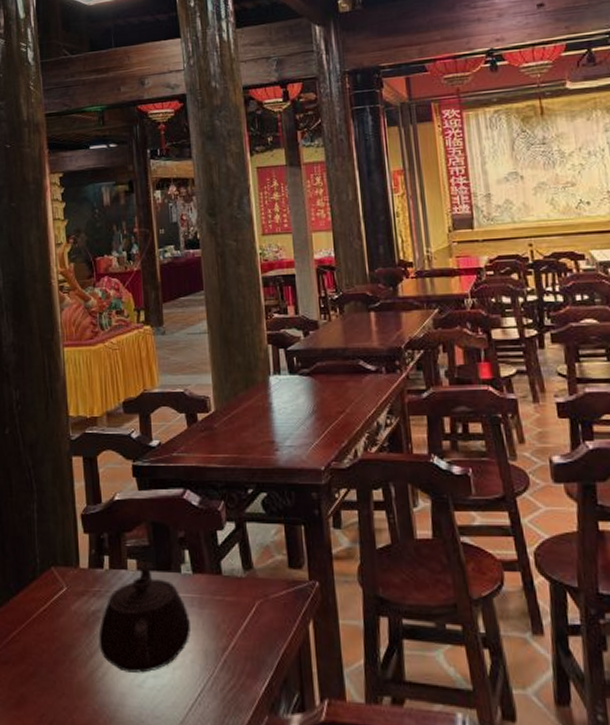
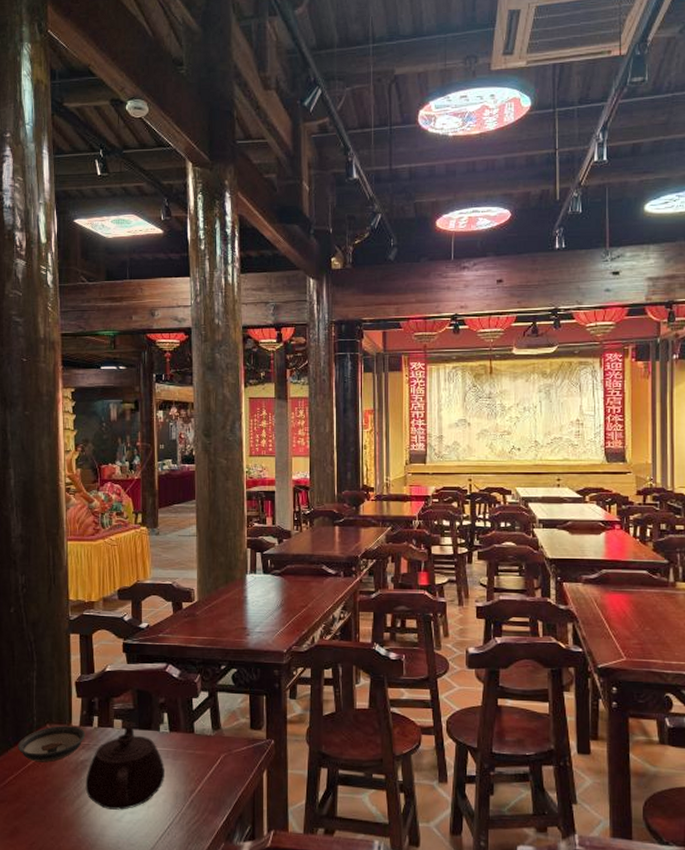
saucer: none [20,568,96,614] -> present [17,726,86,763]

